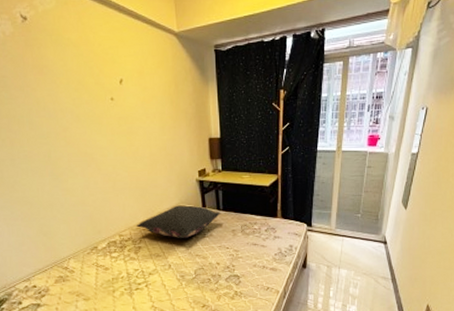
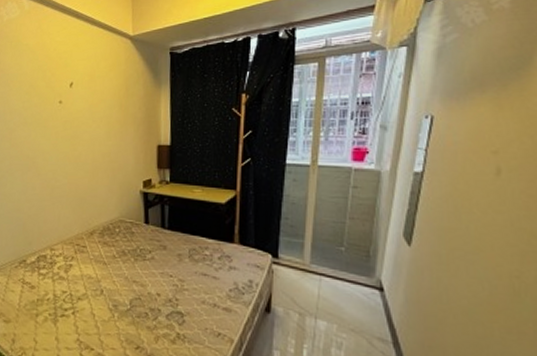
pillow: present [136,205,221,238] -> none [69,219,166,259]

